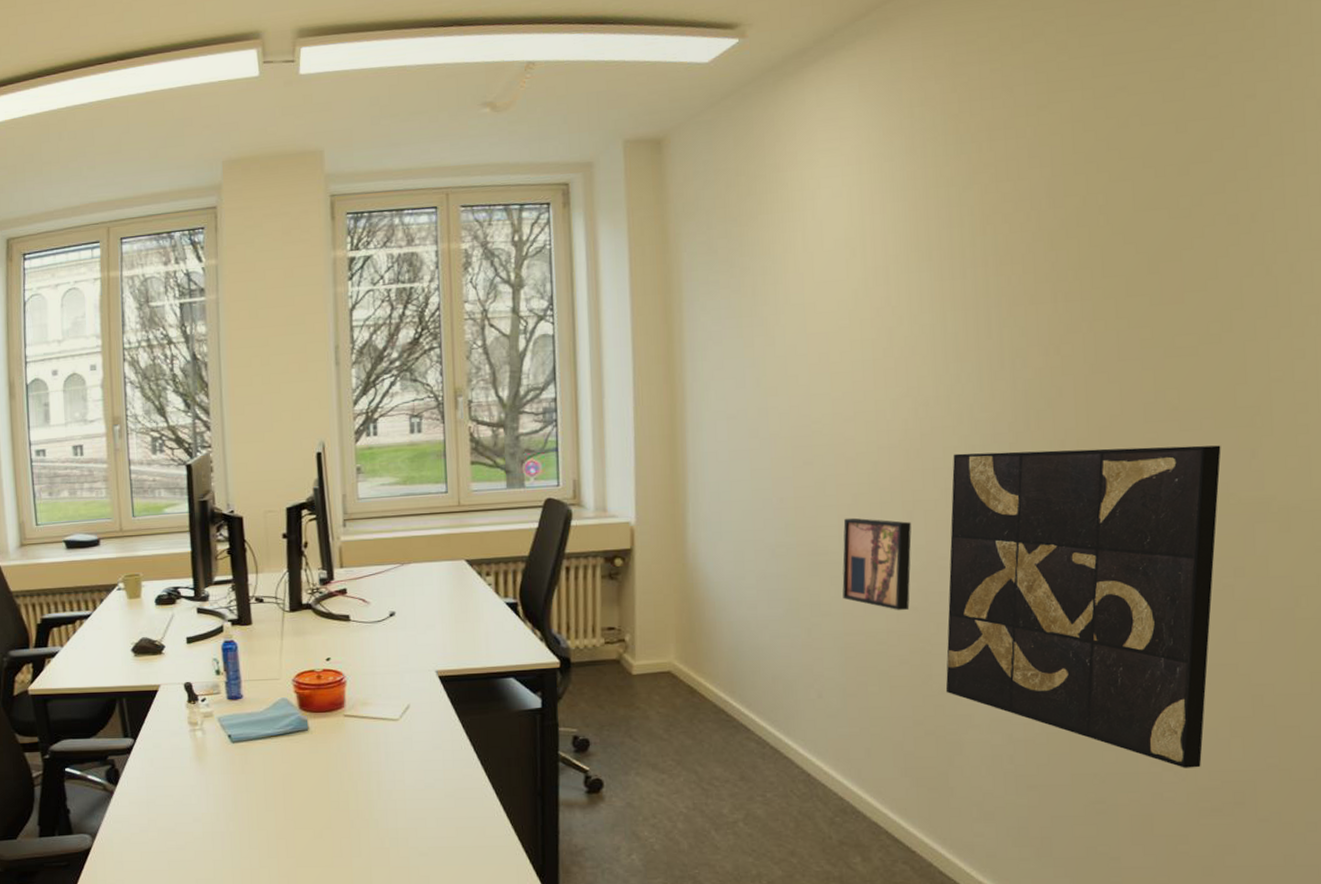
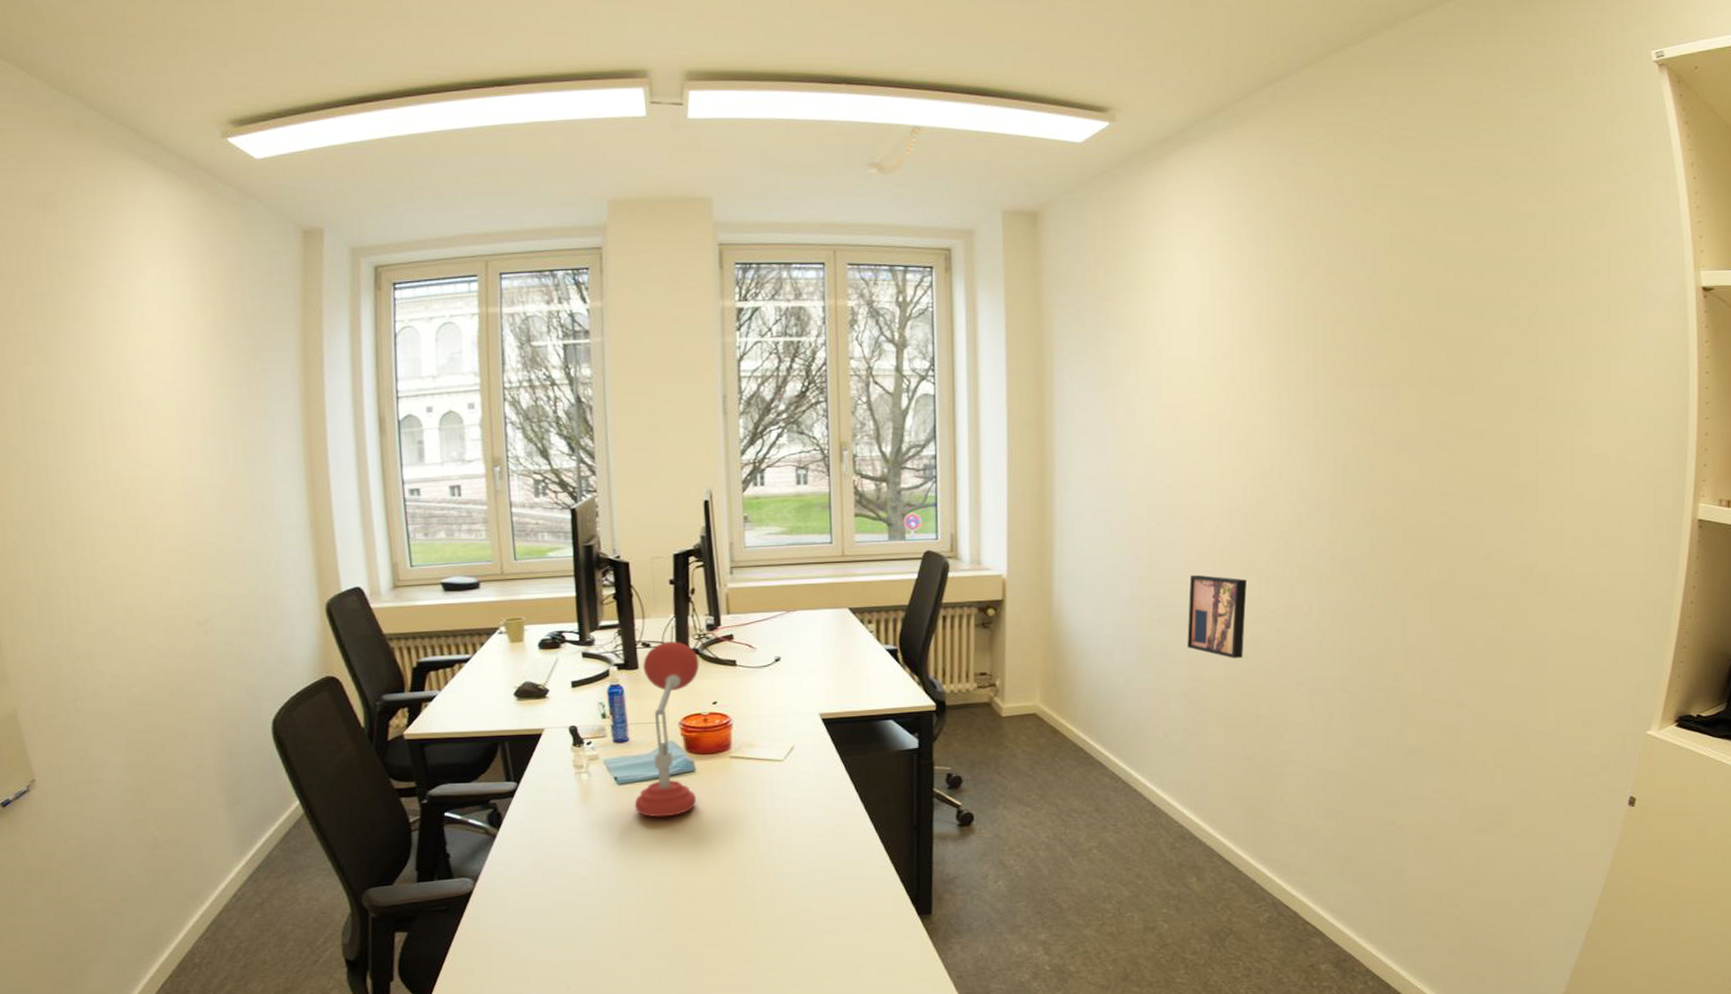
desk lamp: none [248,596,313,777] -> present [634,641,699,817]
wall art: present [945,445,1221,768] -> none [1271,518,1497,794]

